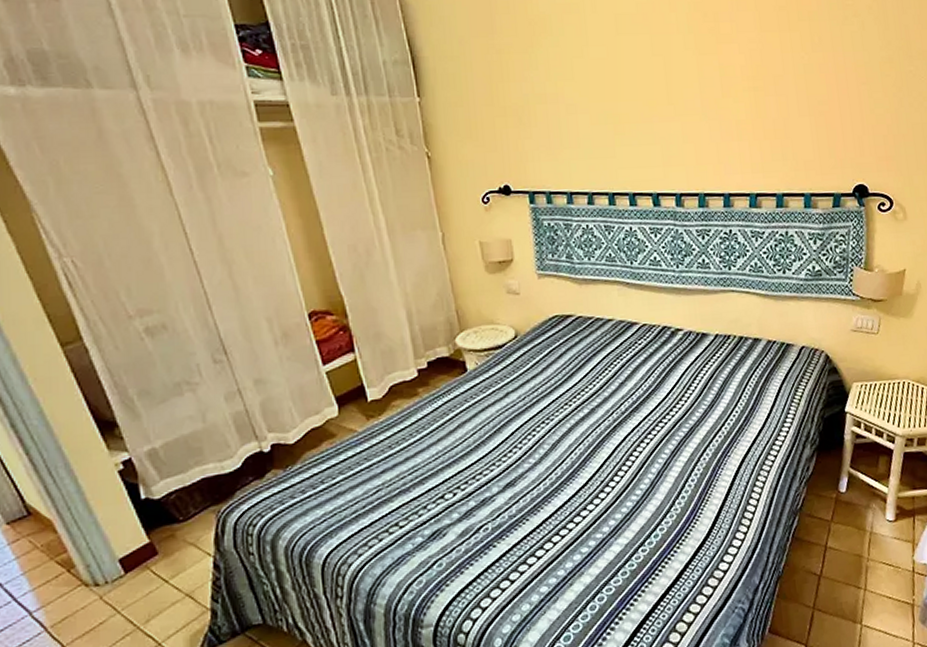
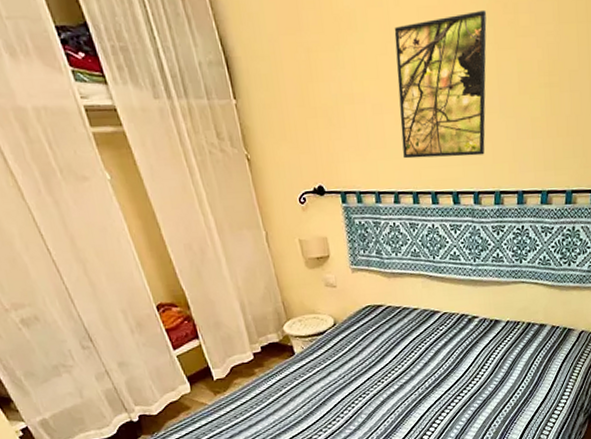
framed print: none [590,18,687,159] -> present [394,9,487,159]

